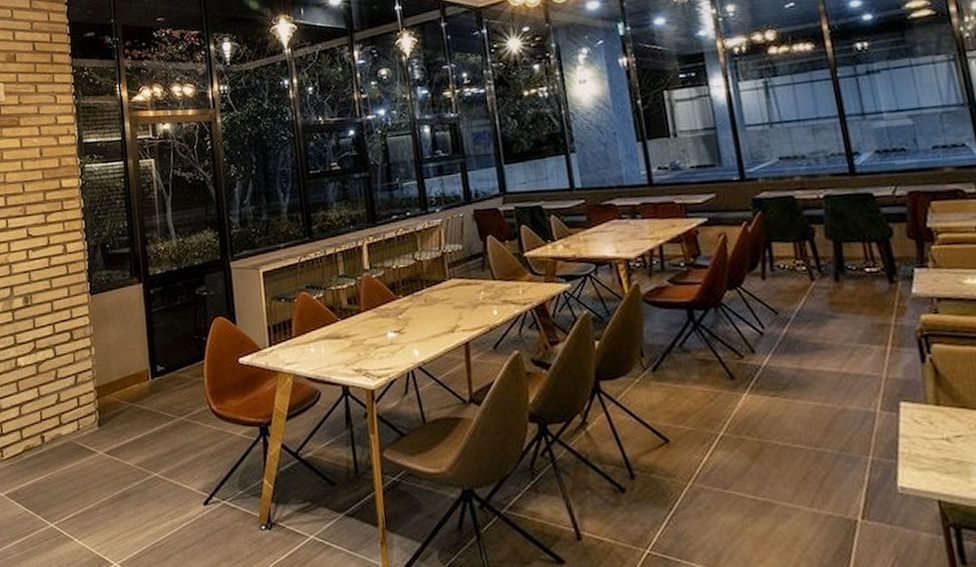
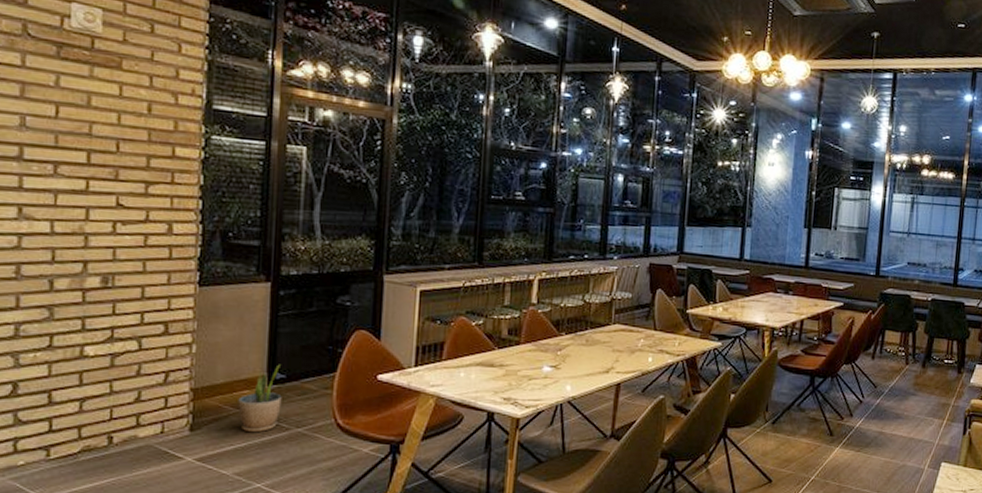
potted plant: none [131,357,165,424] -> present [237,364,282,433]

